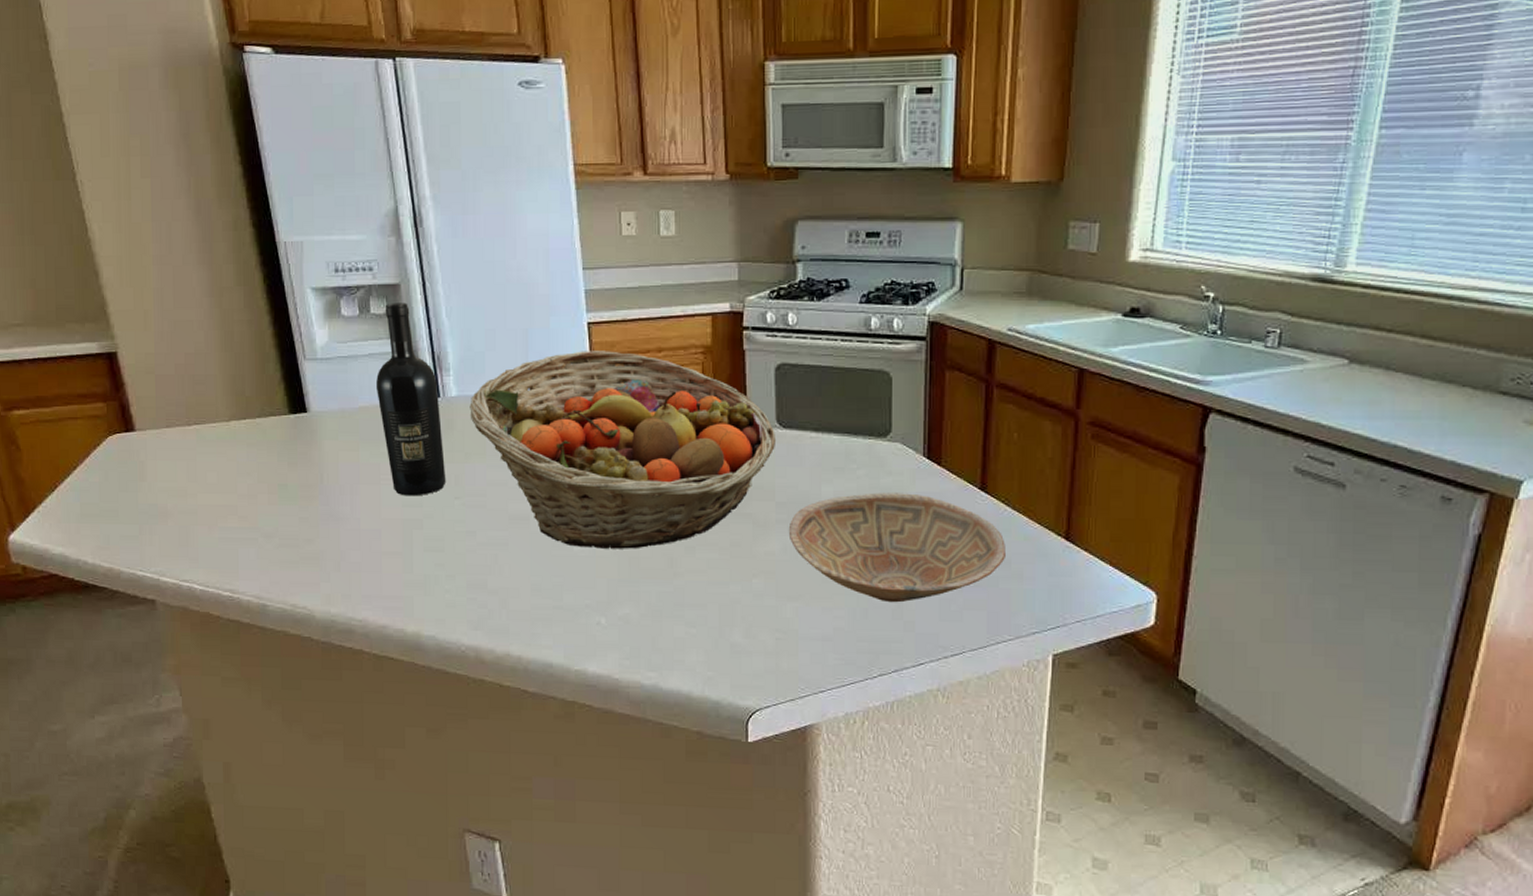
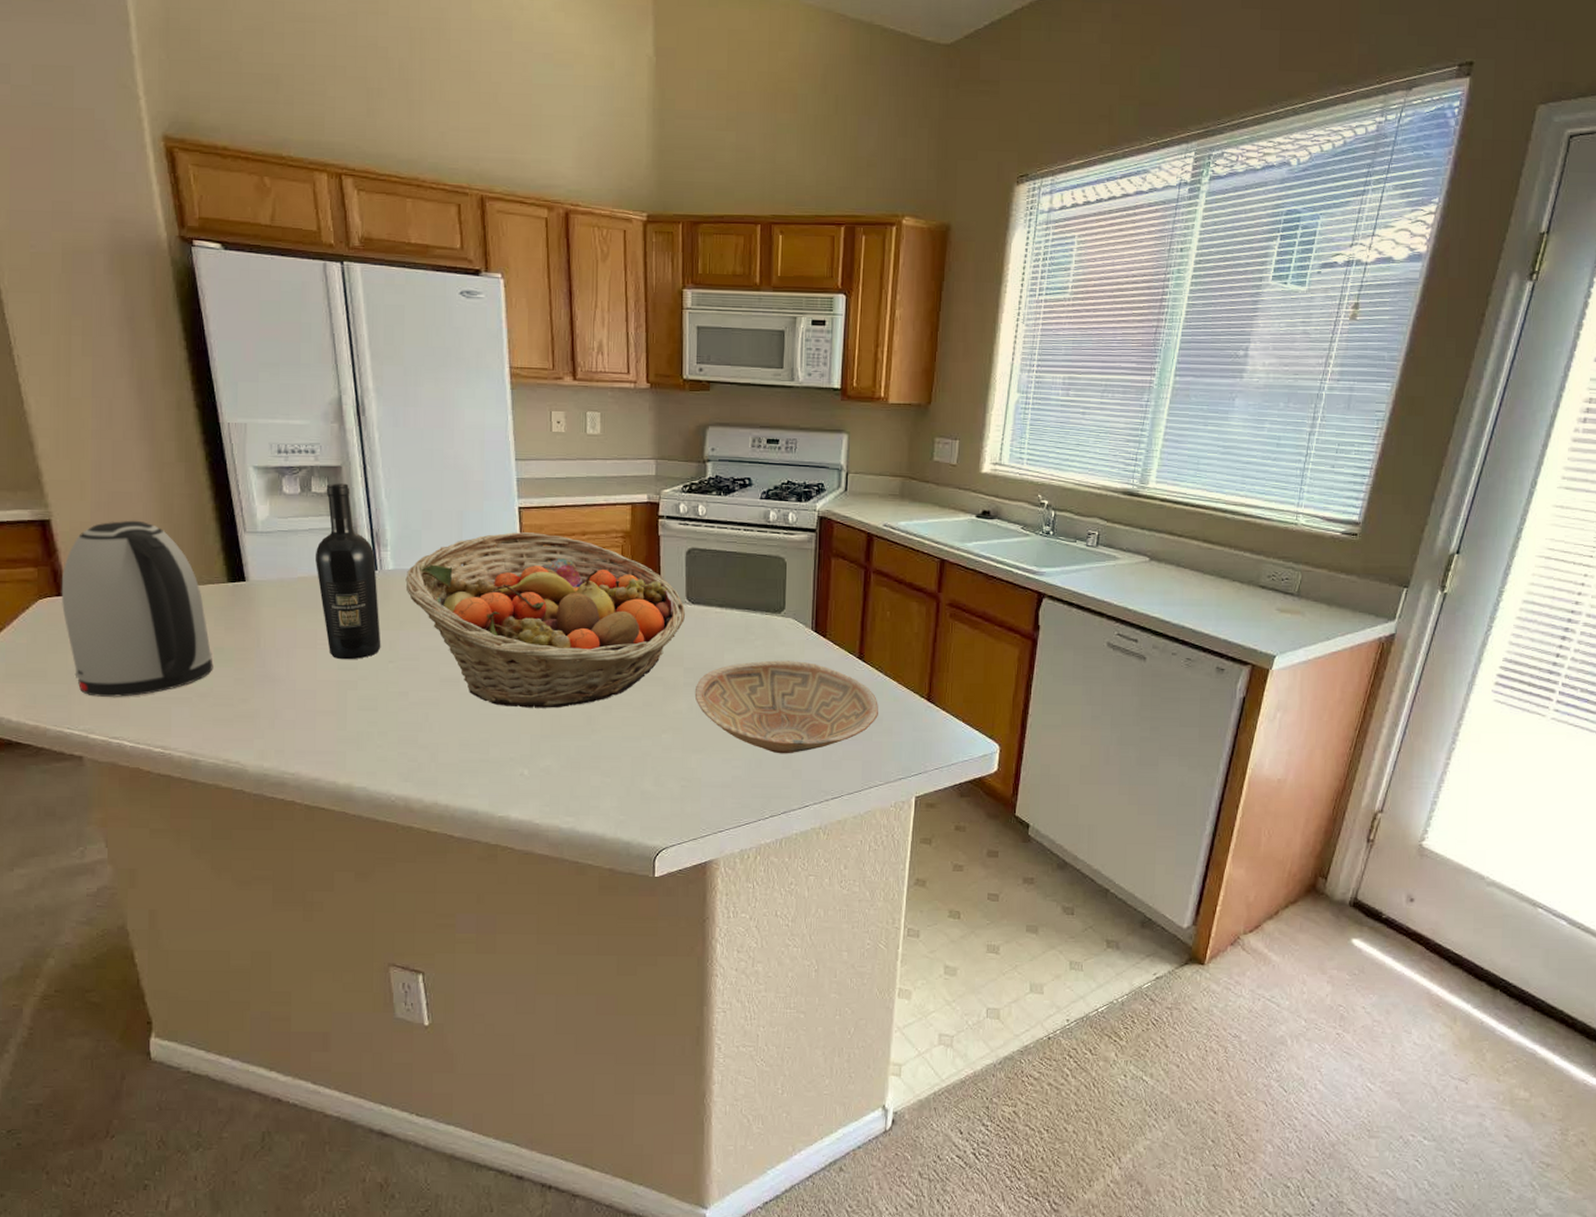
kettle: none [129,350,278,539] -> present [61,520,213,698]

